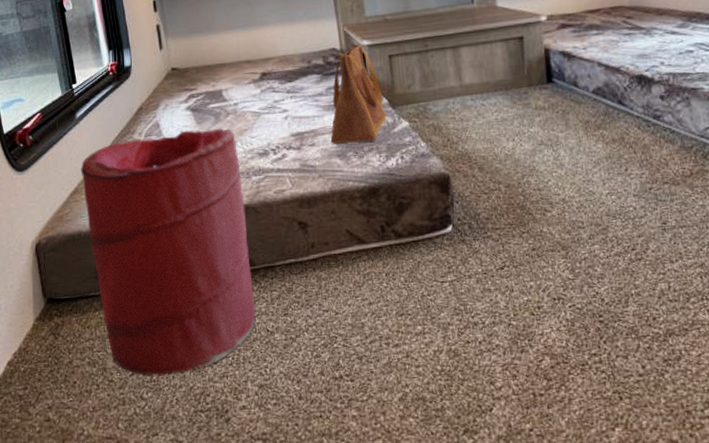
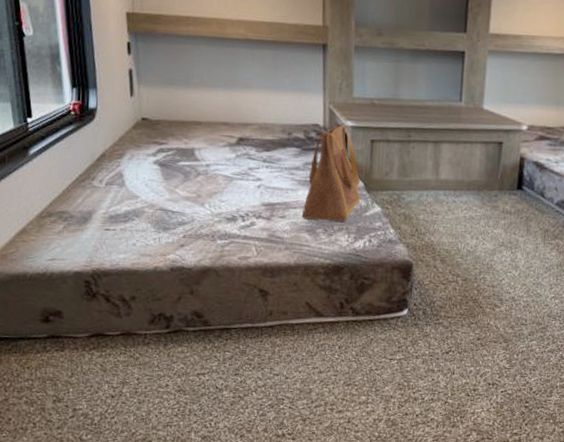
laundry hamper: present [81,128,256,375] -> none [30,184,207,420]

